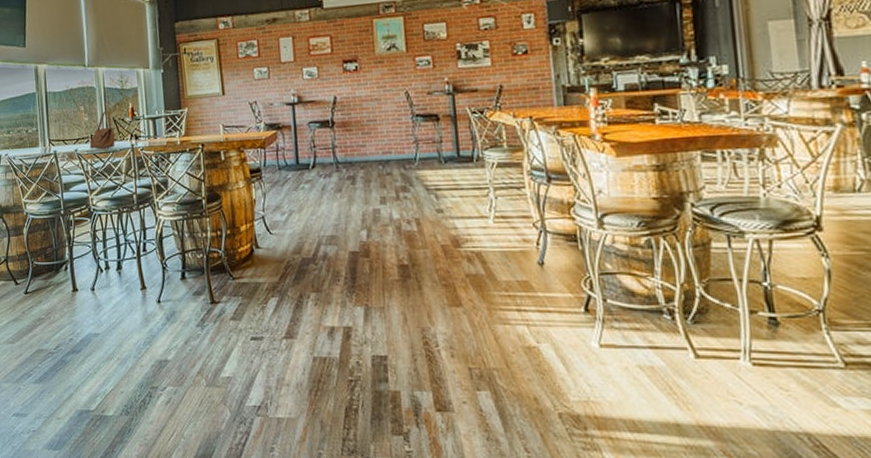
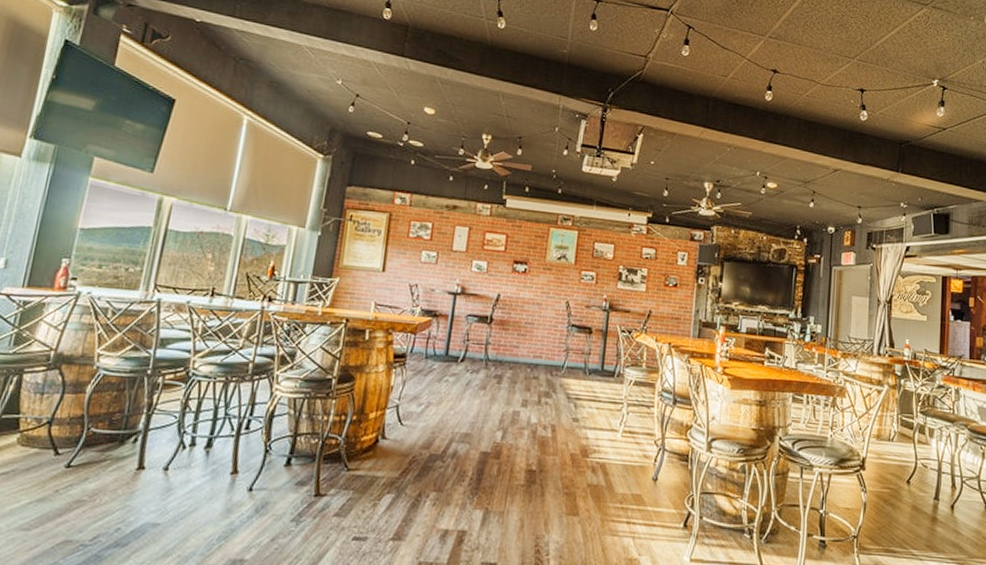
handbag: present [89,110,116,150] -> none [207,263,245,307]

